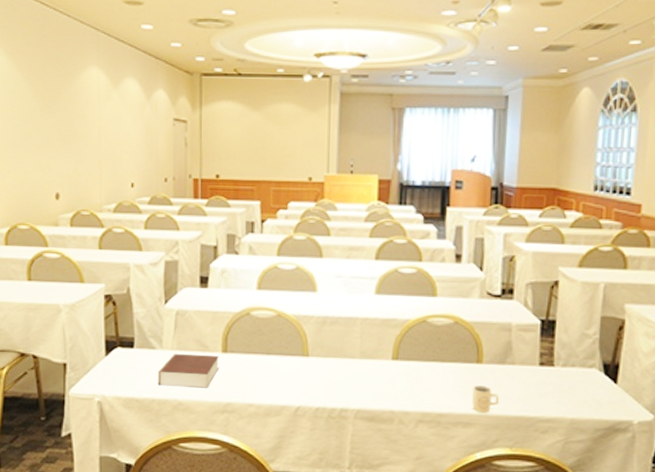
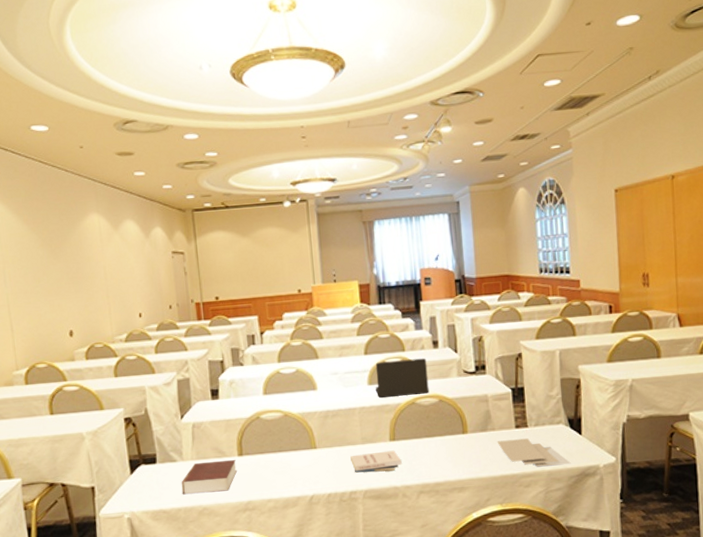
books: none [345,369,403,393] -> present [350,450,402,473]
laptop: none [382,270,446,312] -> present [375,358,429,398]
mug: present [472,385,499,414] -> none [462,453,486,478]
papers: none [515,377,600,415] -> present [497,438,571,467]

